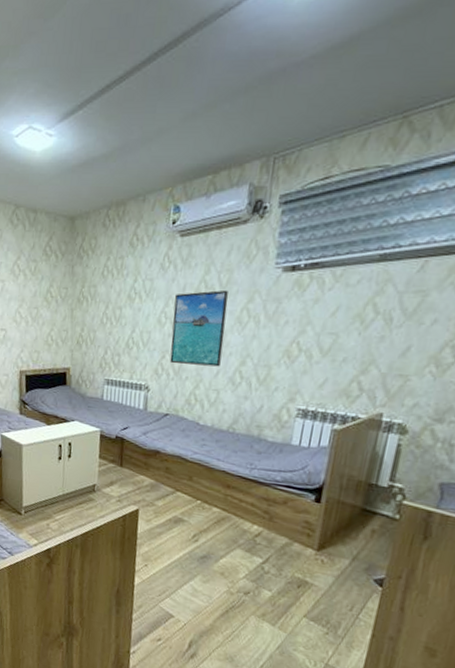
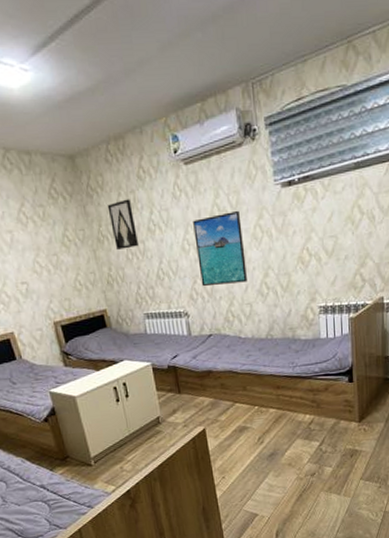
wall art: none [93,264,118,313] -> present [107,199,138,250]

